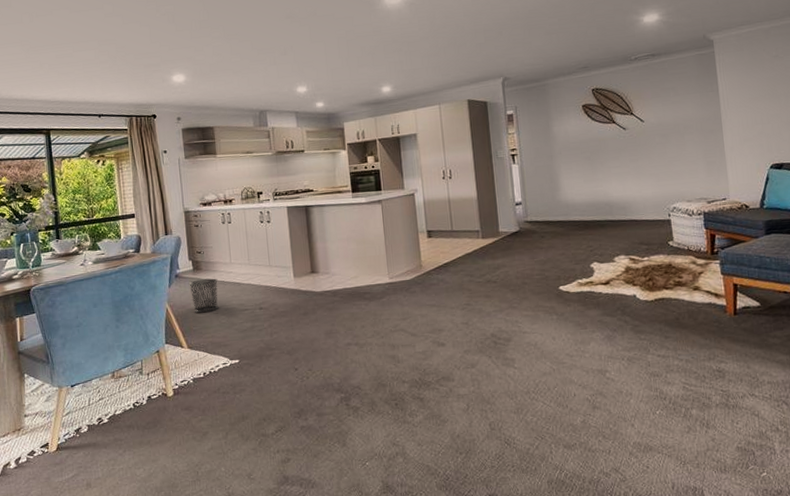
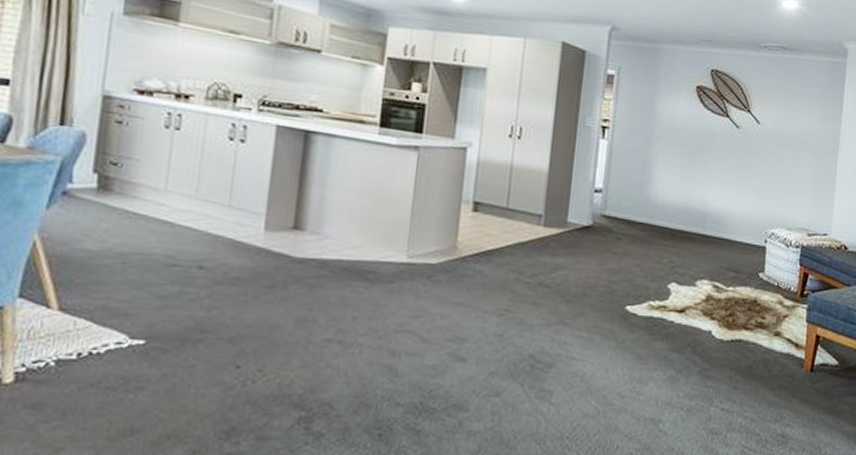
waste bin: present [189,278,219,313] -> none [83,205,137,258]

